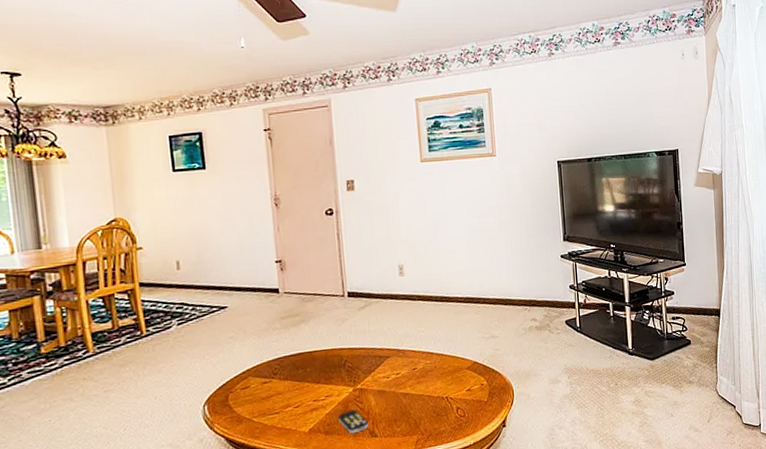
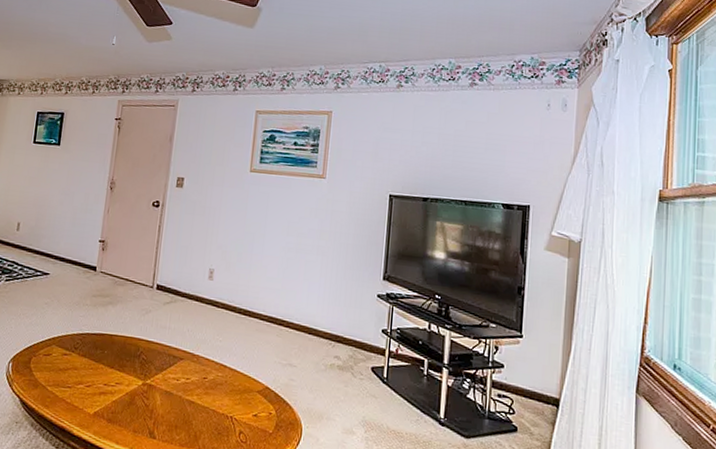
remote control: present [338,409,369,434] -> none [122,403,151,430]

